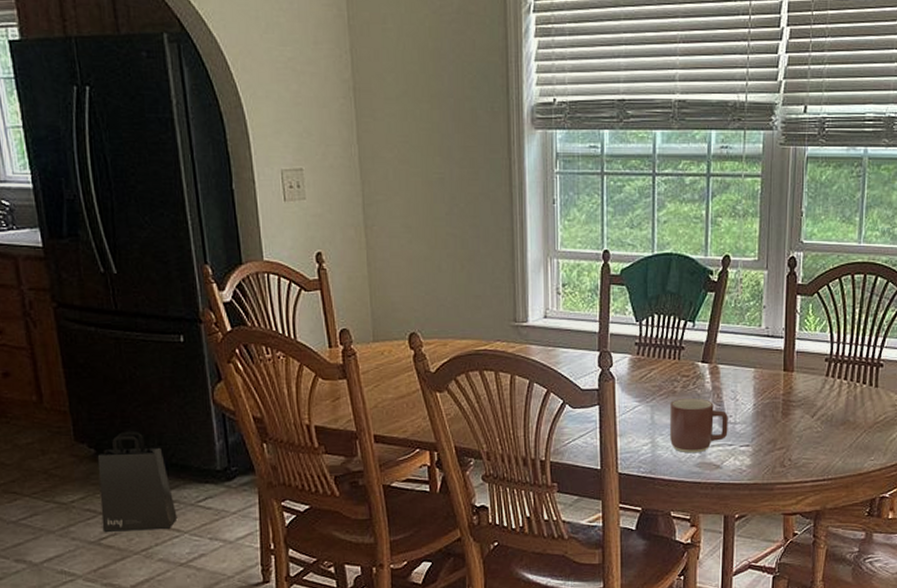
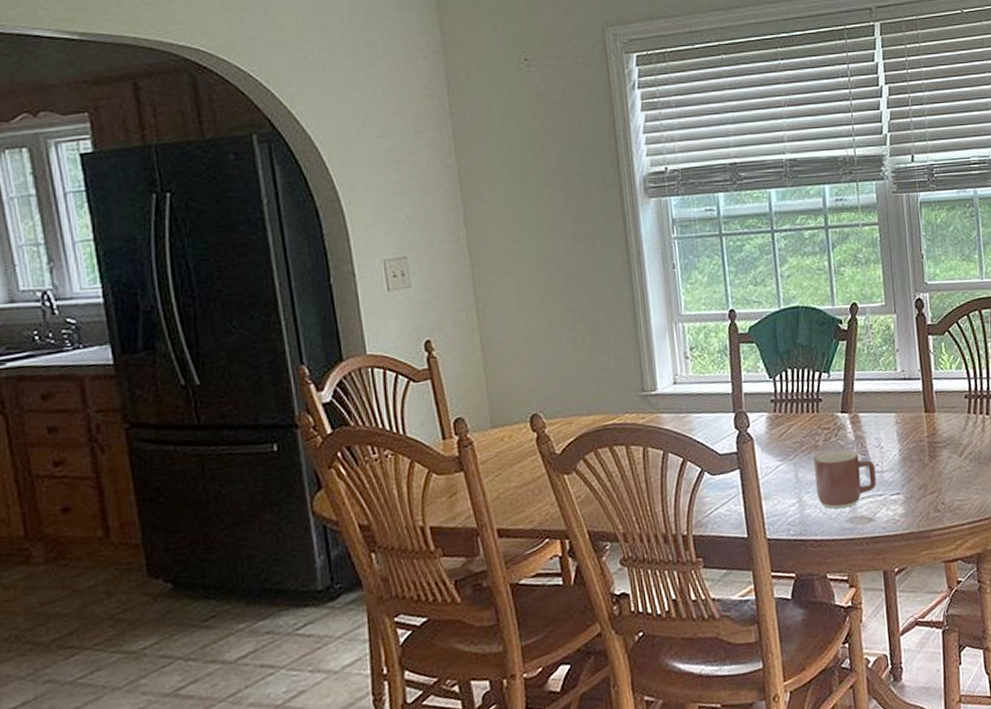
shopping bag: present [97,430,178,532] -> none [175,557,272,680]

